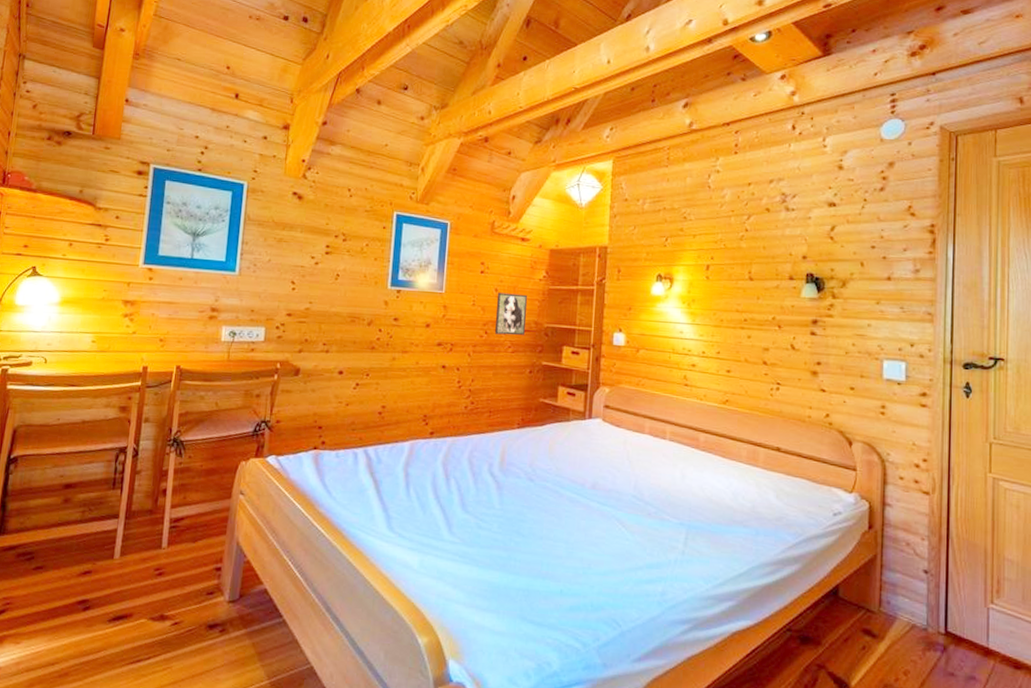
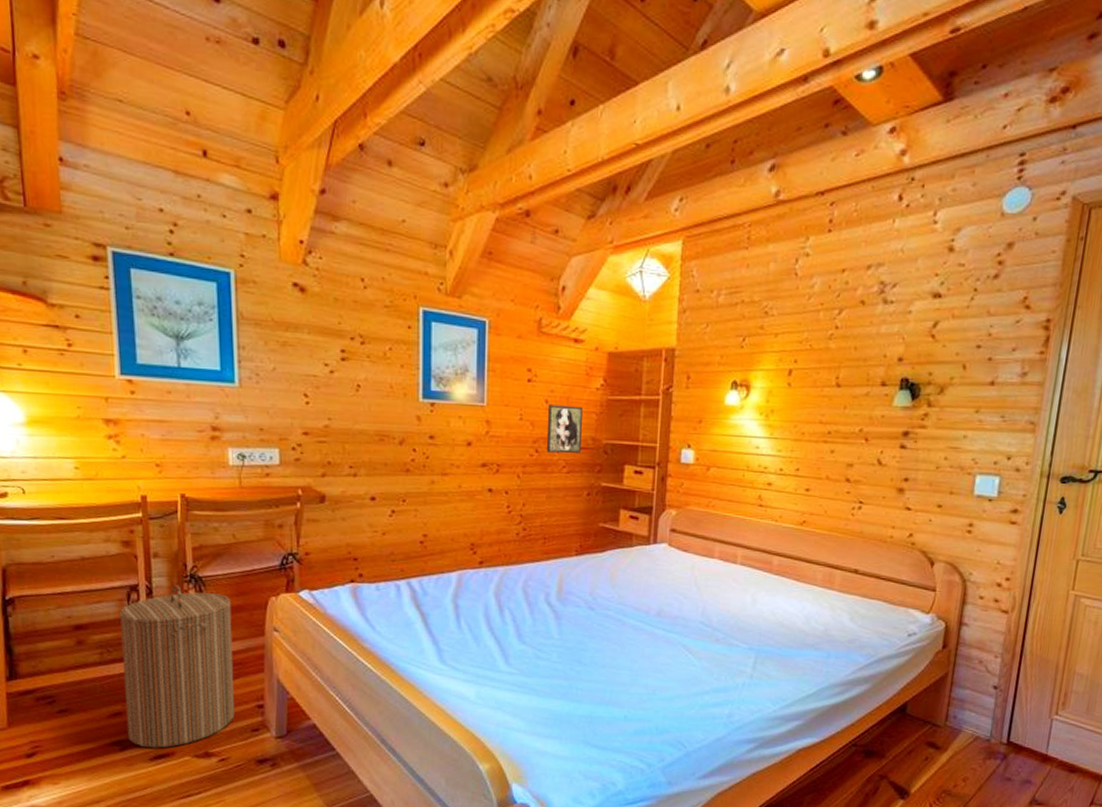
laundry hamper: none [92,448,206,609] -> present [118,585,235,748]

